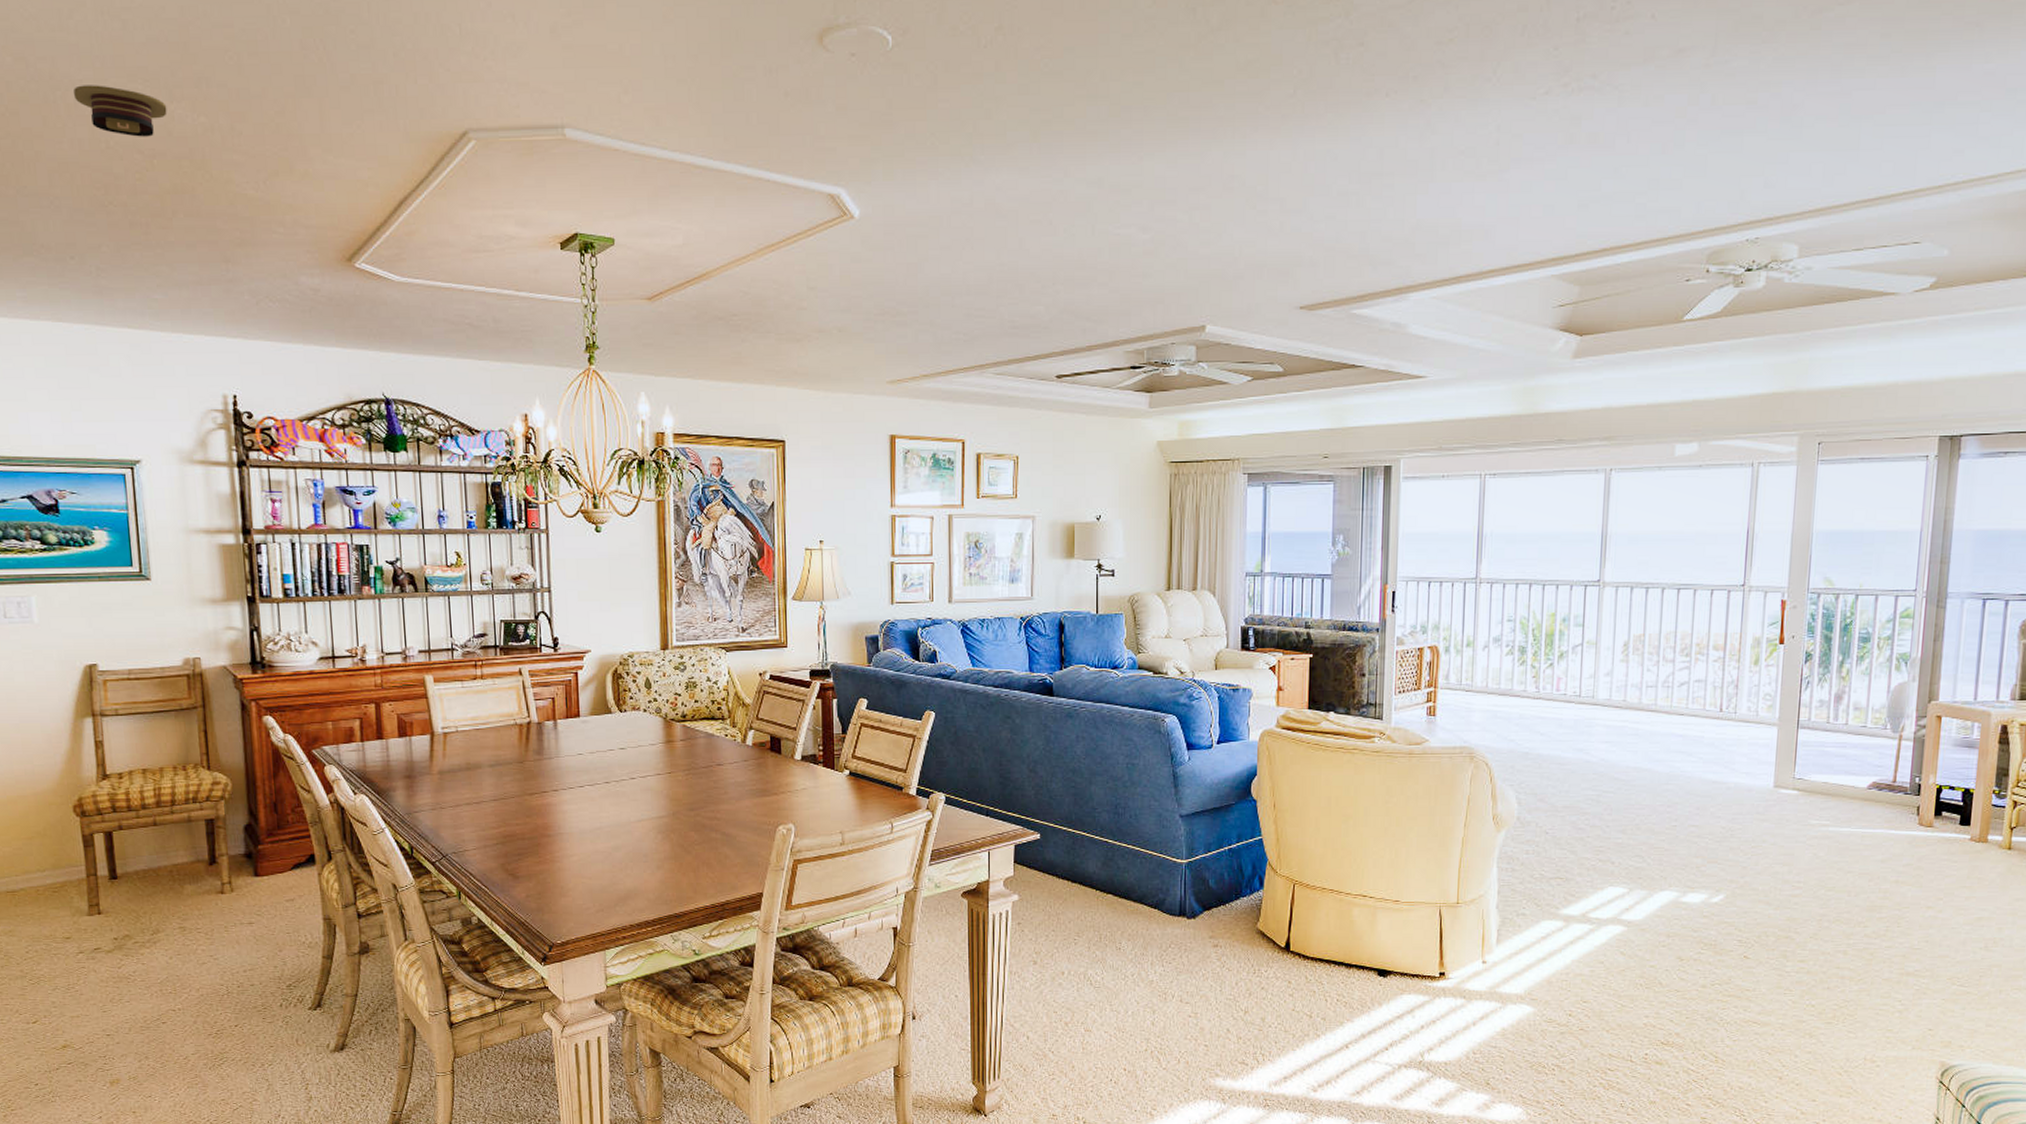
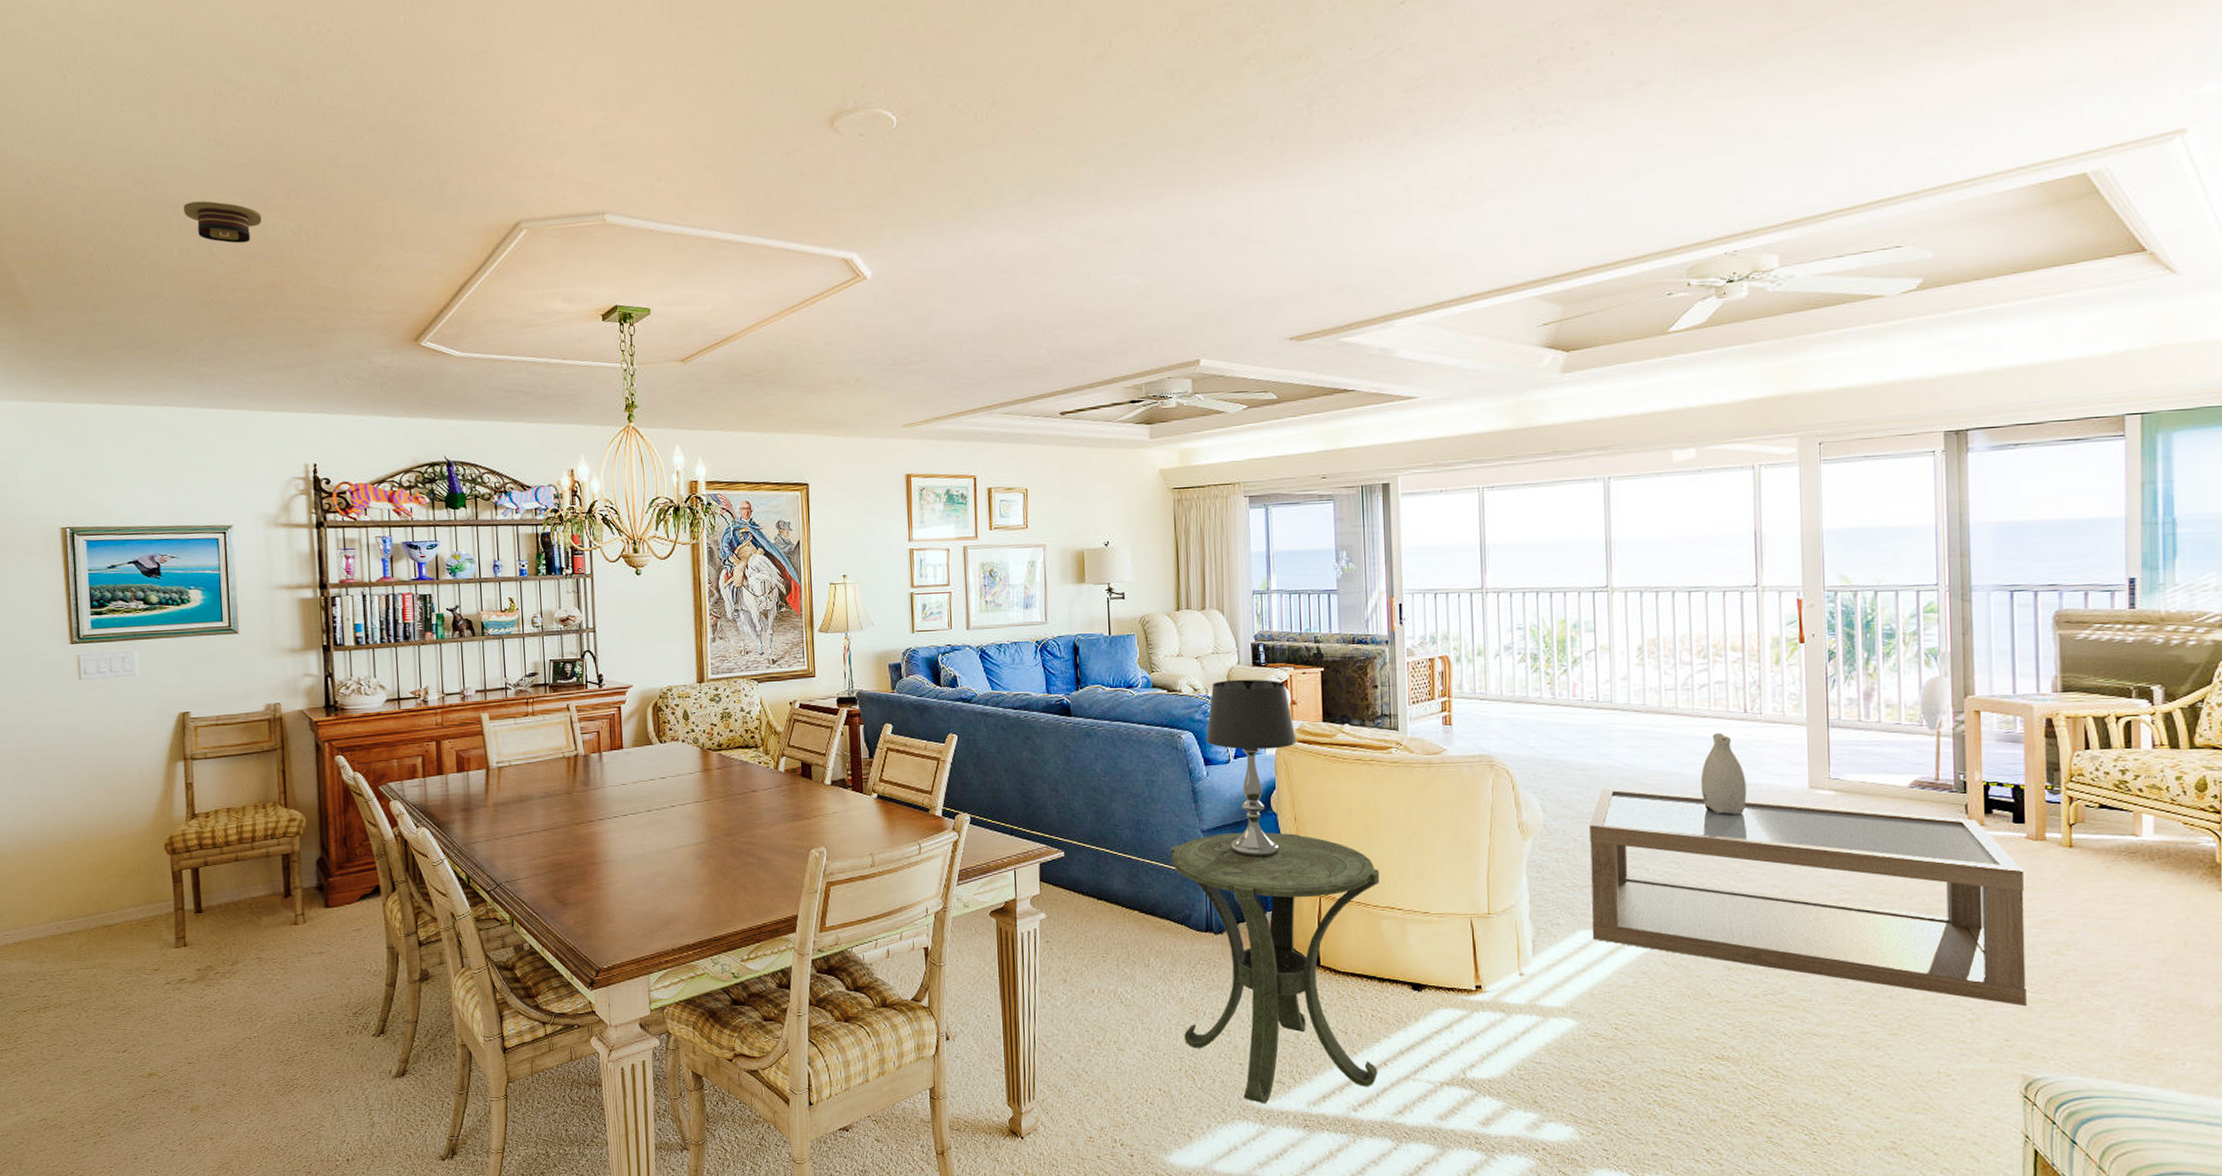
side table: none [1148,818,1354,1084] -> present [1170,832,1380,1104]
table lamp: none [1189,663,1281,844] -> present [1205,679,1297,858]
coffee table: none [1555,782,1964,999] -> present [1590,788,2026,1007]
vase: none [1671,730,1715,812] -> present [1700,732,1747,815]

